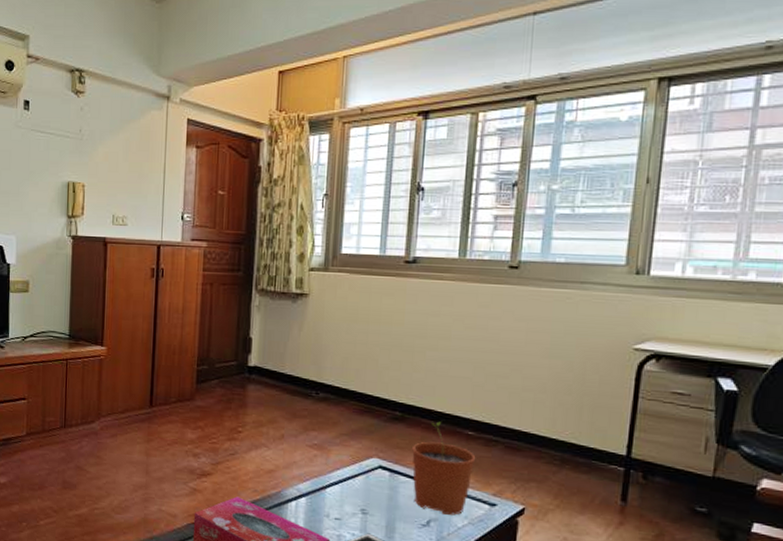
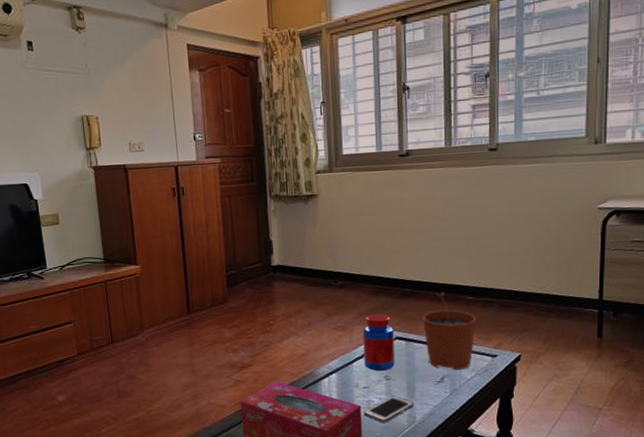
jar: none [339,436,378,503] -> present [363,314,395,372]

